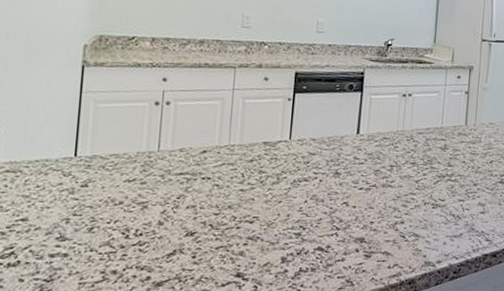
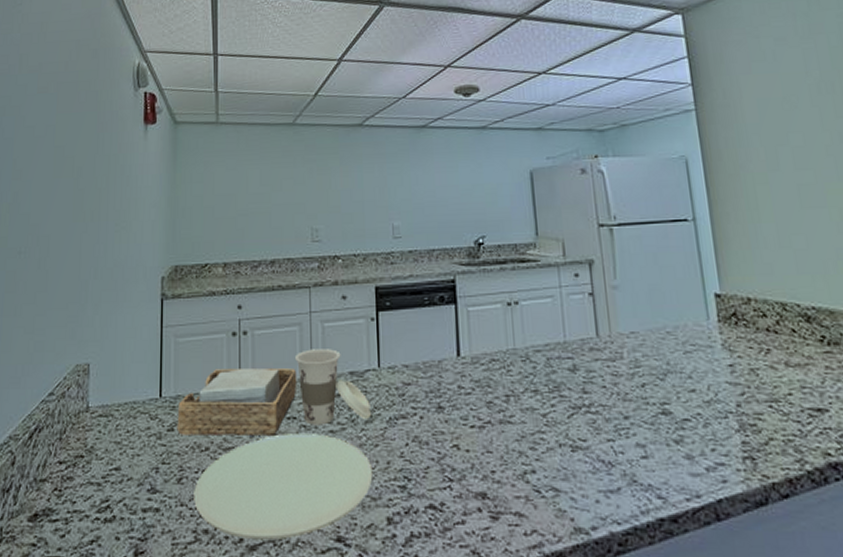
napkin holder: none [91,134,216,192] -> present [177,367,297,435]
plate: none [104,191,274,278] -> present [194,434,373,541]
cup: none [214,121,279,185] -> present [294,349,371,426]

